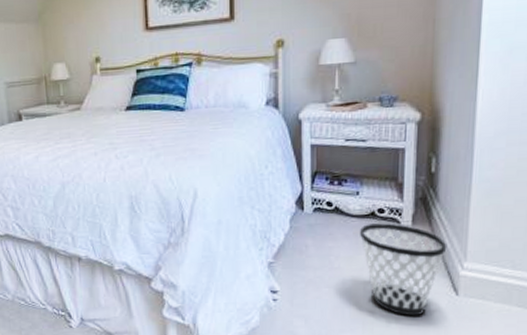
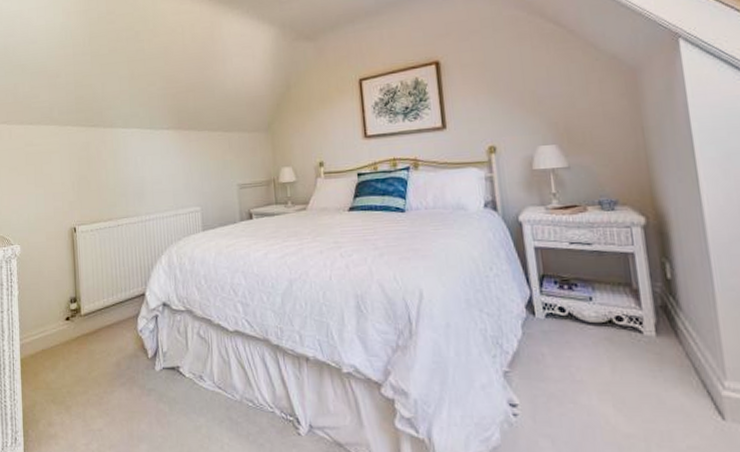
wastebasket: present [360,223,447,316] -> none [599,332,701,443]

